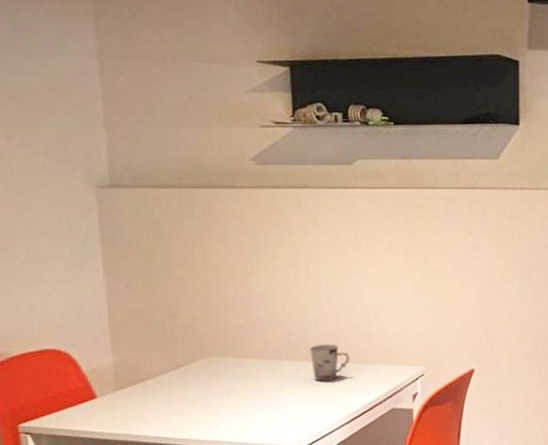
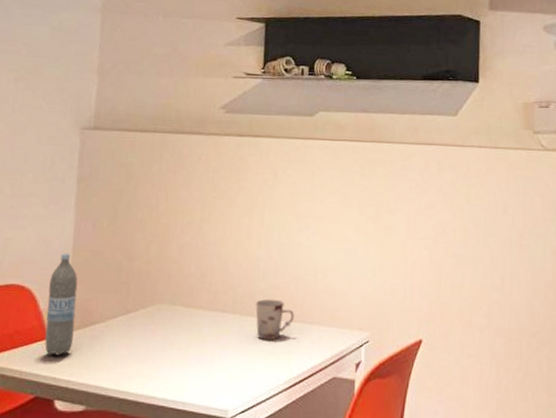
water bottle: none [88,315,124,413] -> present [45,252,78,356]

